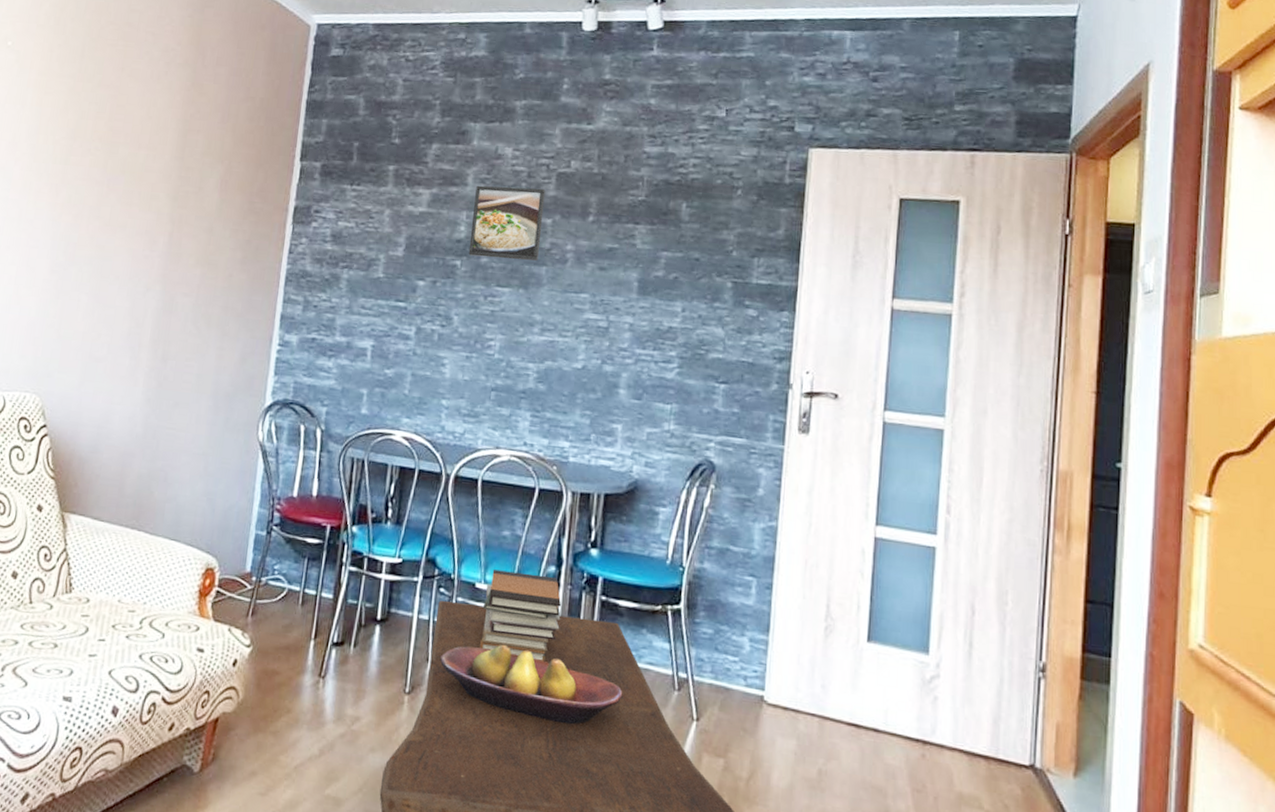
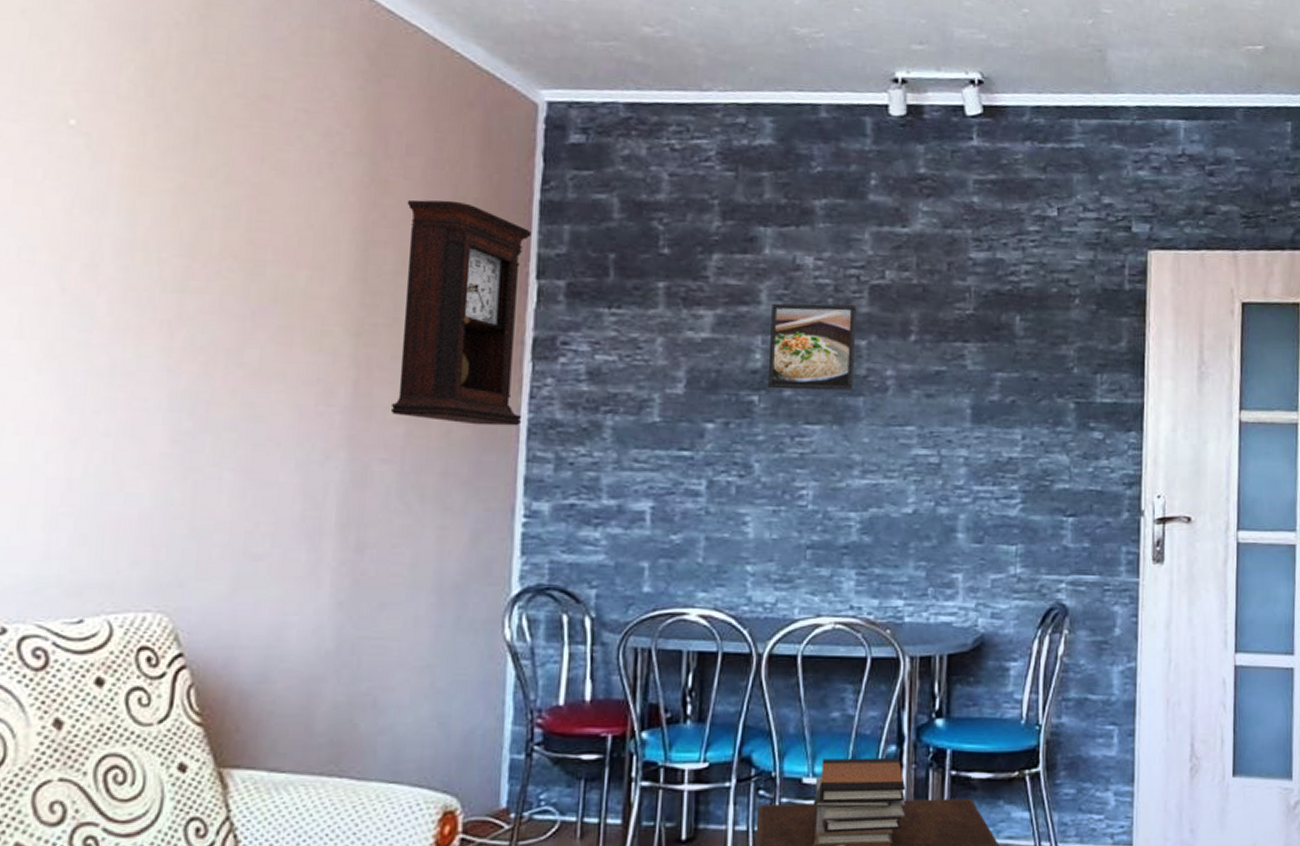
pendulum clock: none [192,99,299,274] -> present [390,199,532,426]

